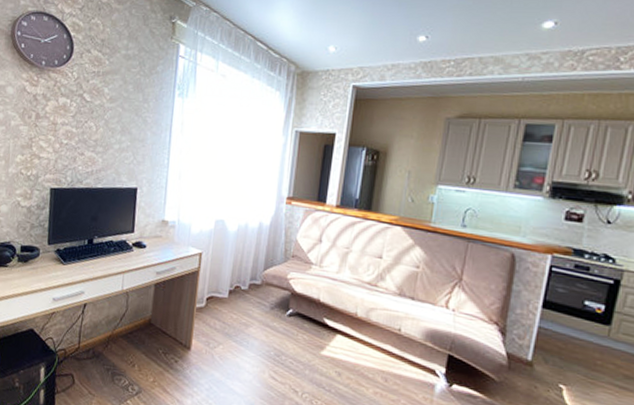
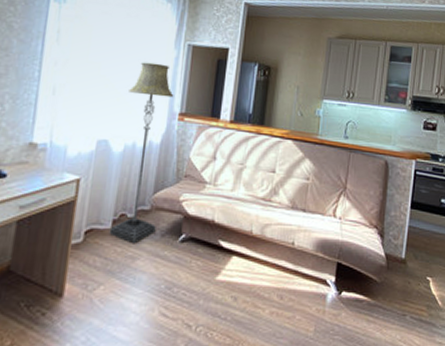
floor lamp: none [226,149,282,312] -> present [109,62,174,243]

